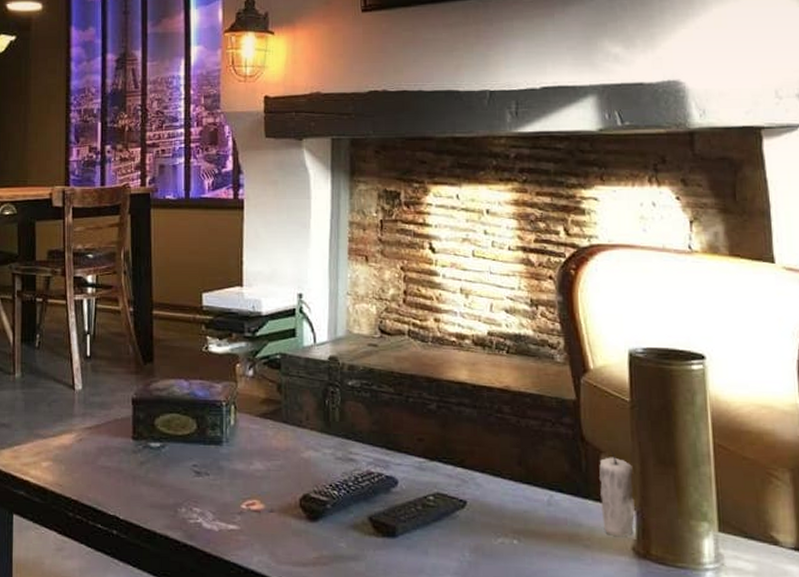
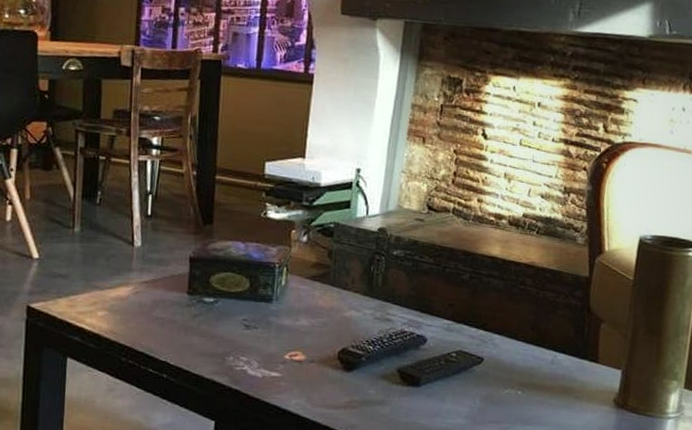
candle: present [599,449,635,536] -> none [593,319,626,390]

